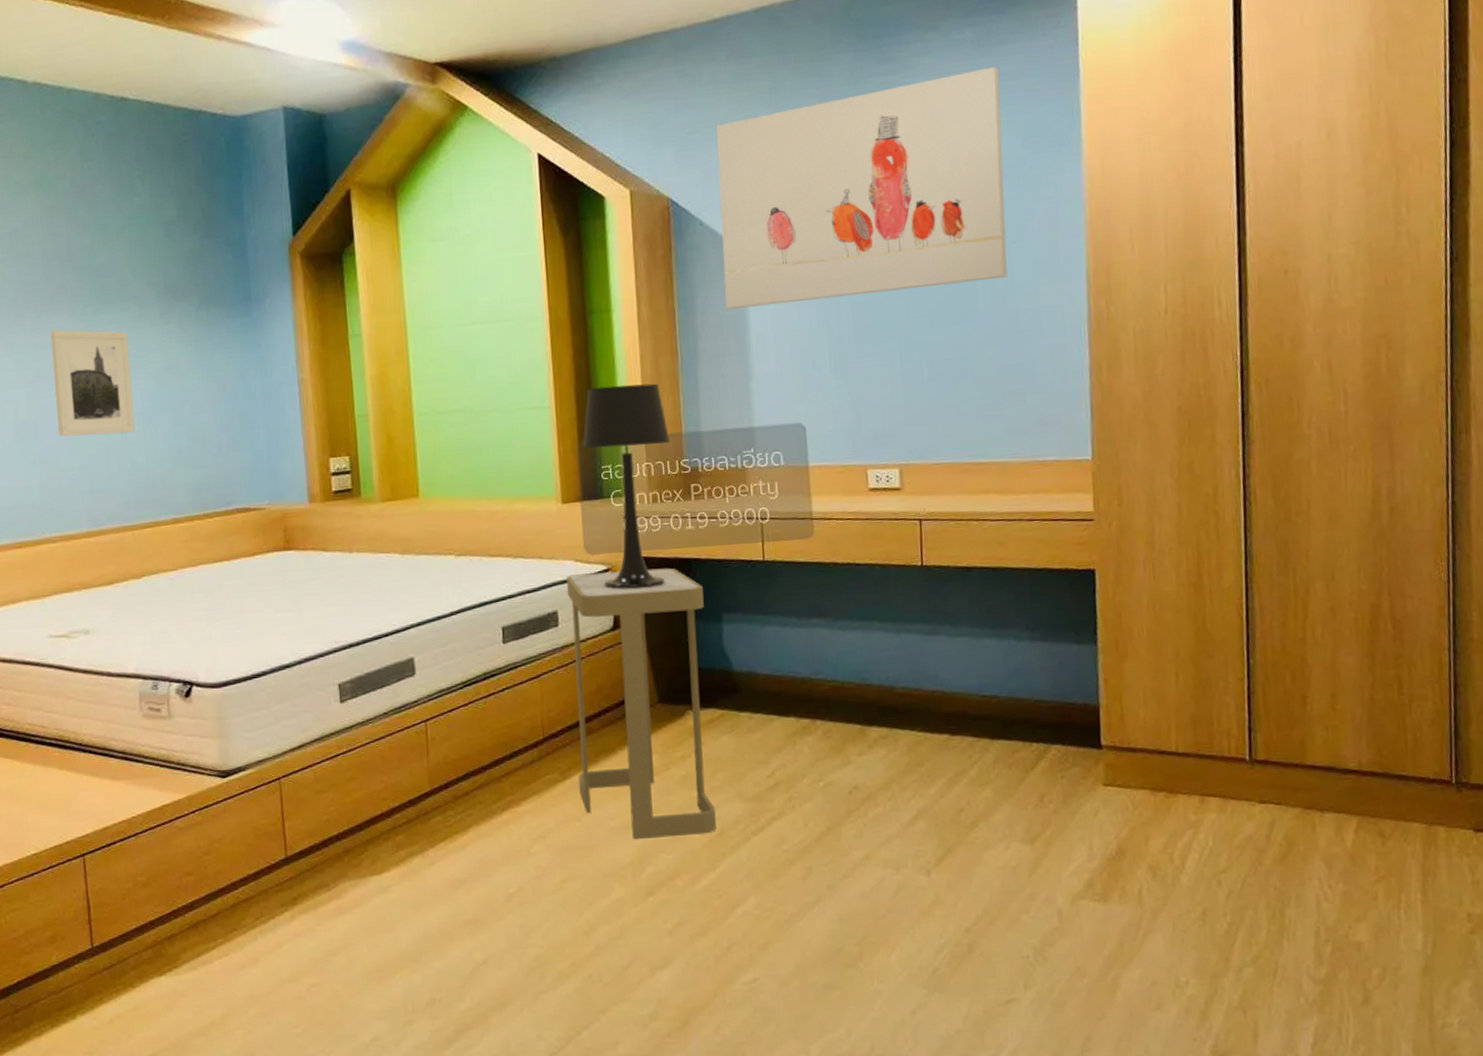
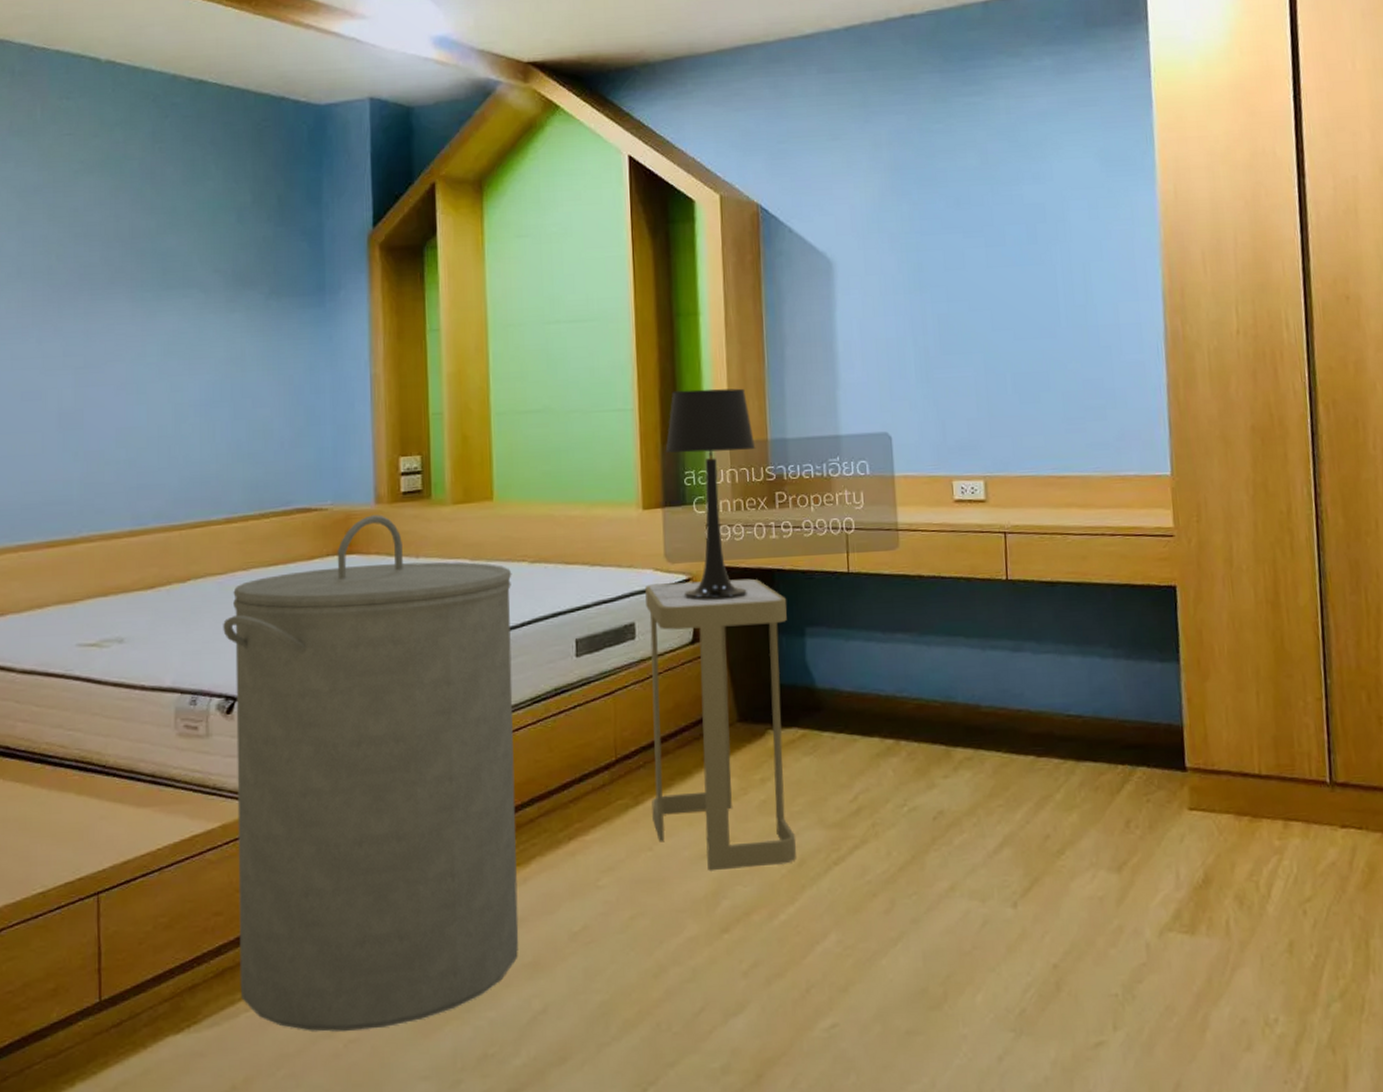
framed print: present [50,330,136,437] -> none [104,315,191,428]
laundry hamper: none [177,513,460,978] -> present [223,515,519,1032]
wall art: present [716,66,1008,309] -> none [806,93,1088,316]

